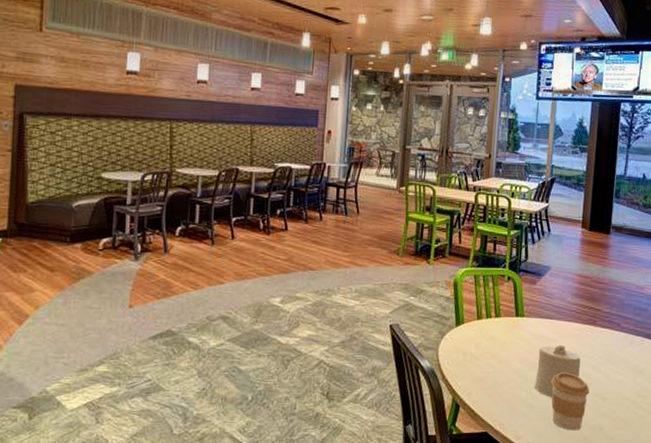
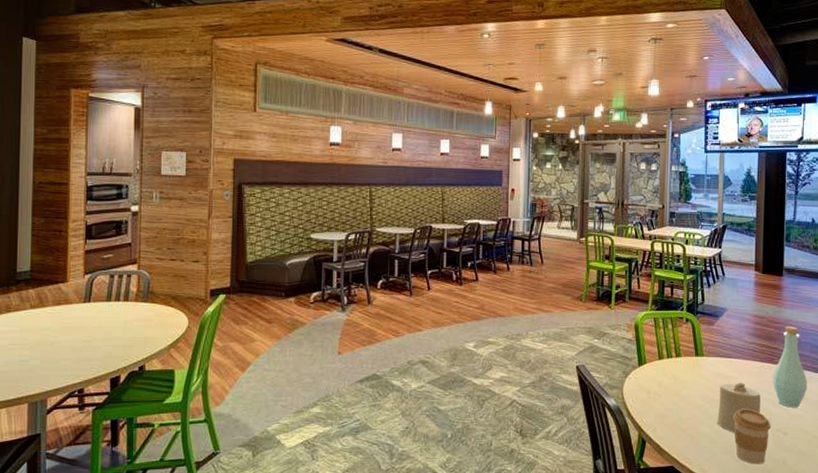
bottle: none [593,286,629,372] -> present [772,325,808,408]

